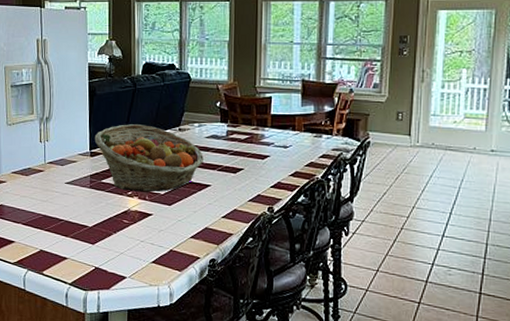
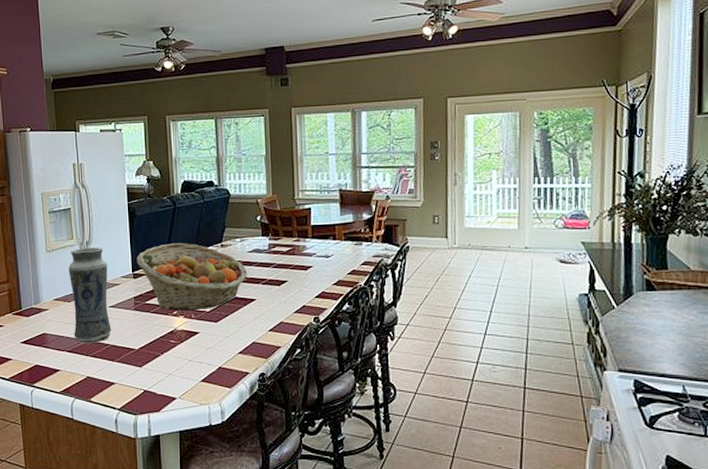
vase: none [28,123,66,218] -> present [69,247,111,344]

